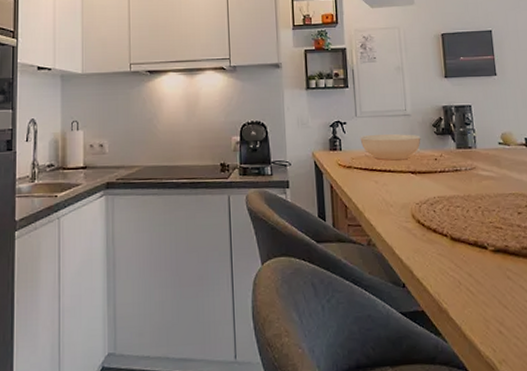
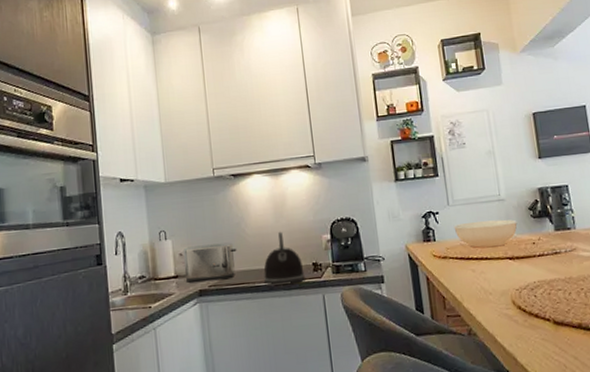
toaster: none [93,137,147,176] -> present [183,242,237,284]
kettle: none [171,130,212,184] -> present [263,231,305,286]

